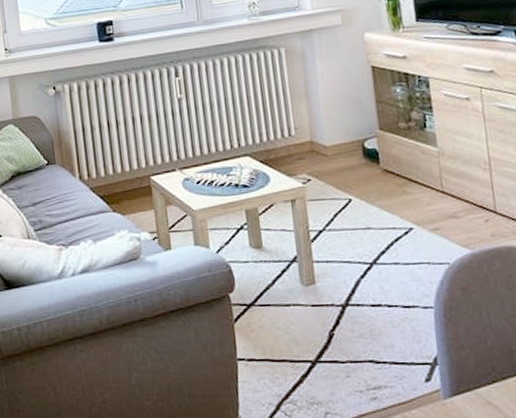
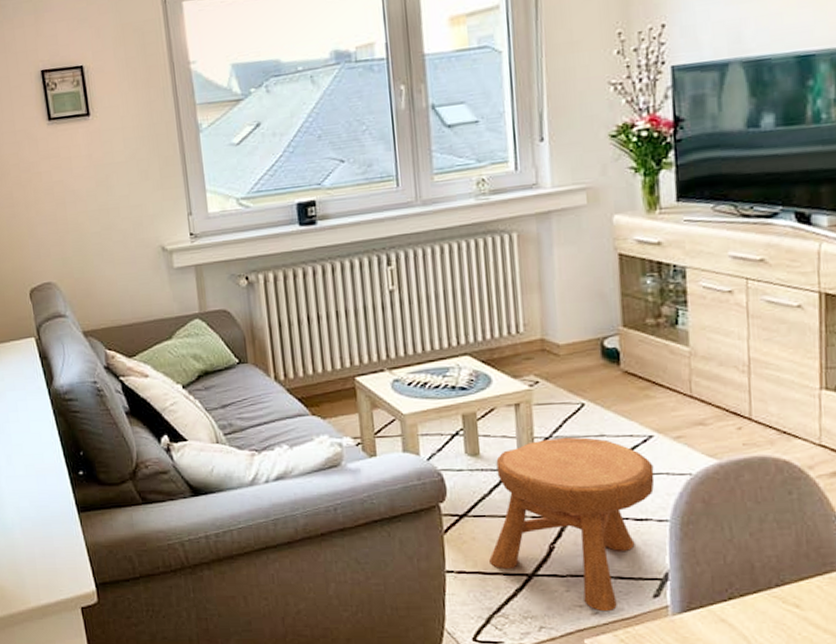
stool: none [276,229,418,397] -> present [489,436,655,612]

